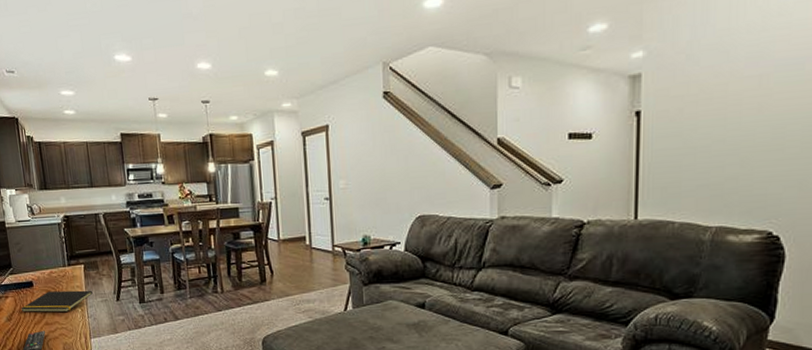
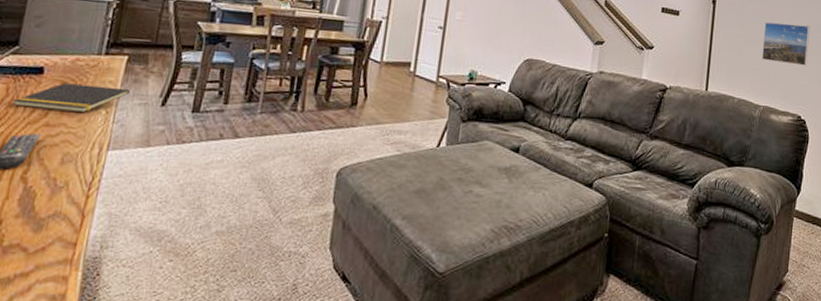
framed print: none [710,118,783,173] -> present [762,22,810,66]

